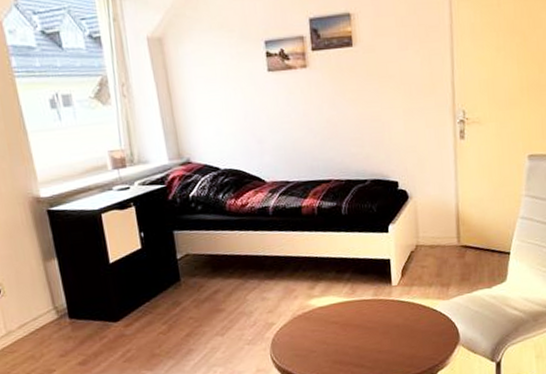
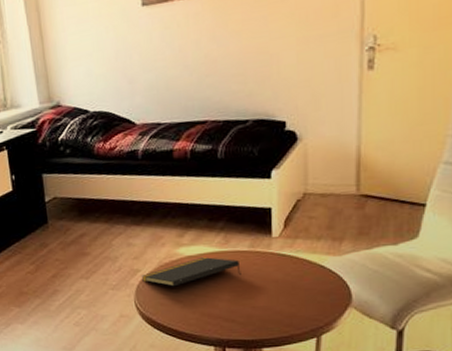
notepad: none [275,307,367,338] -> present [141,257,241,287]

